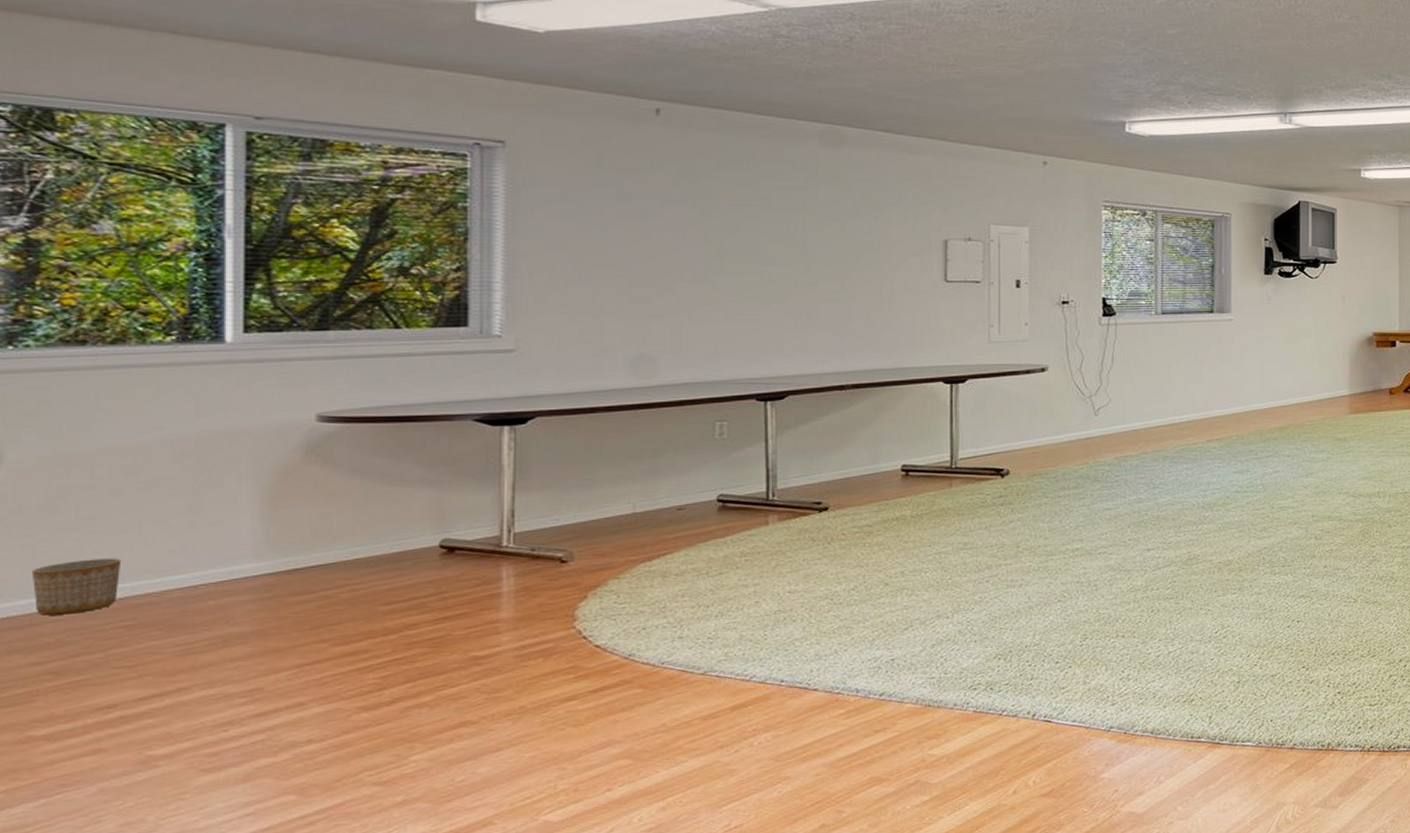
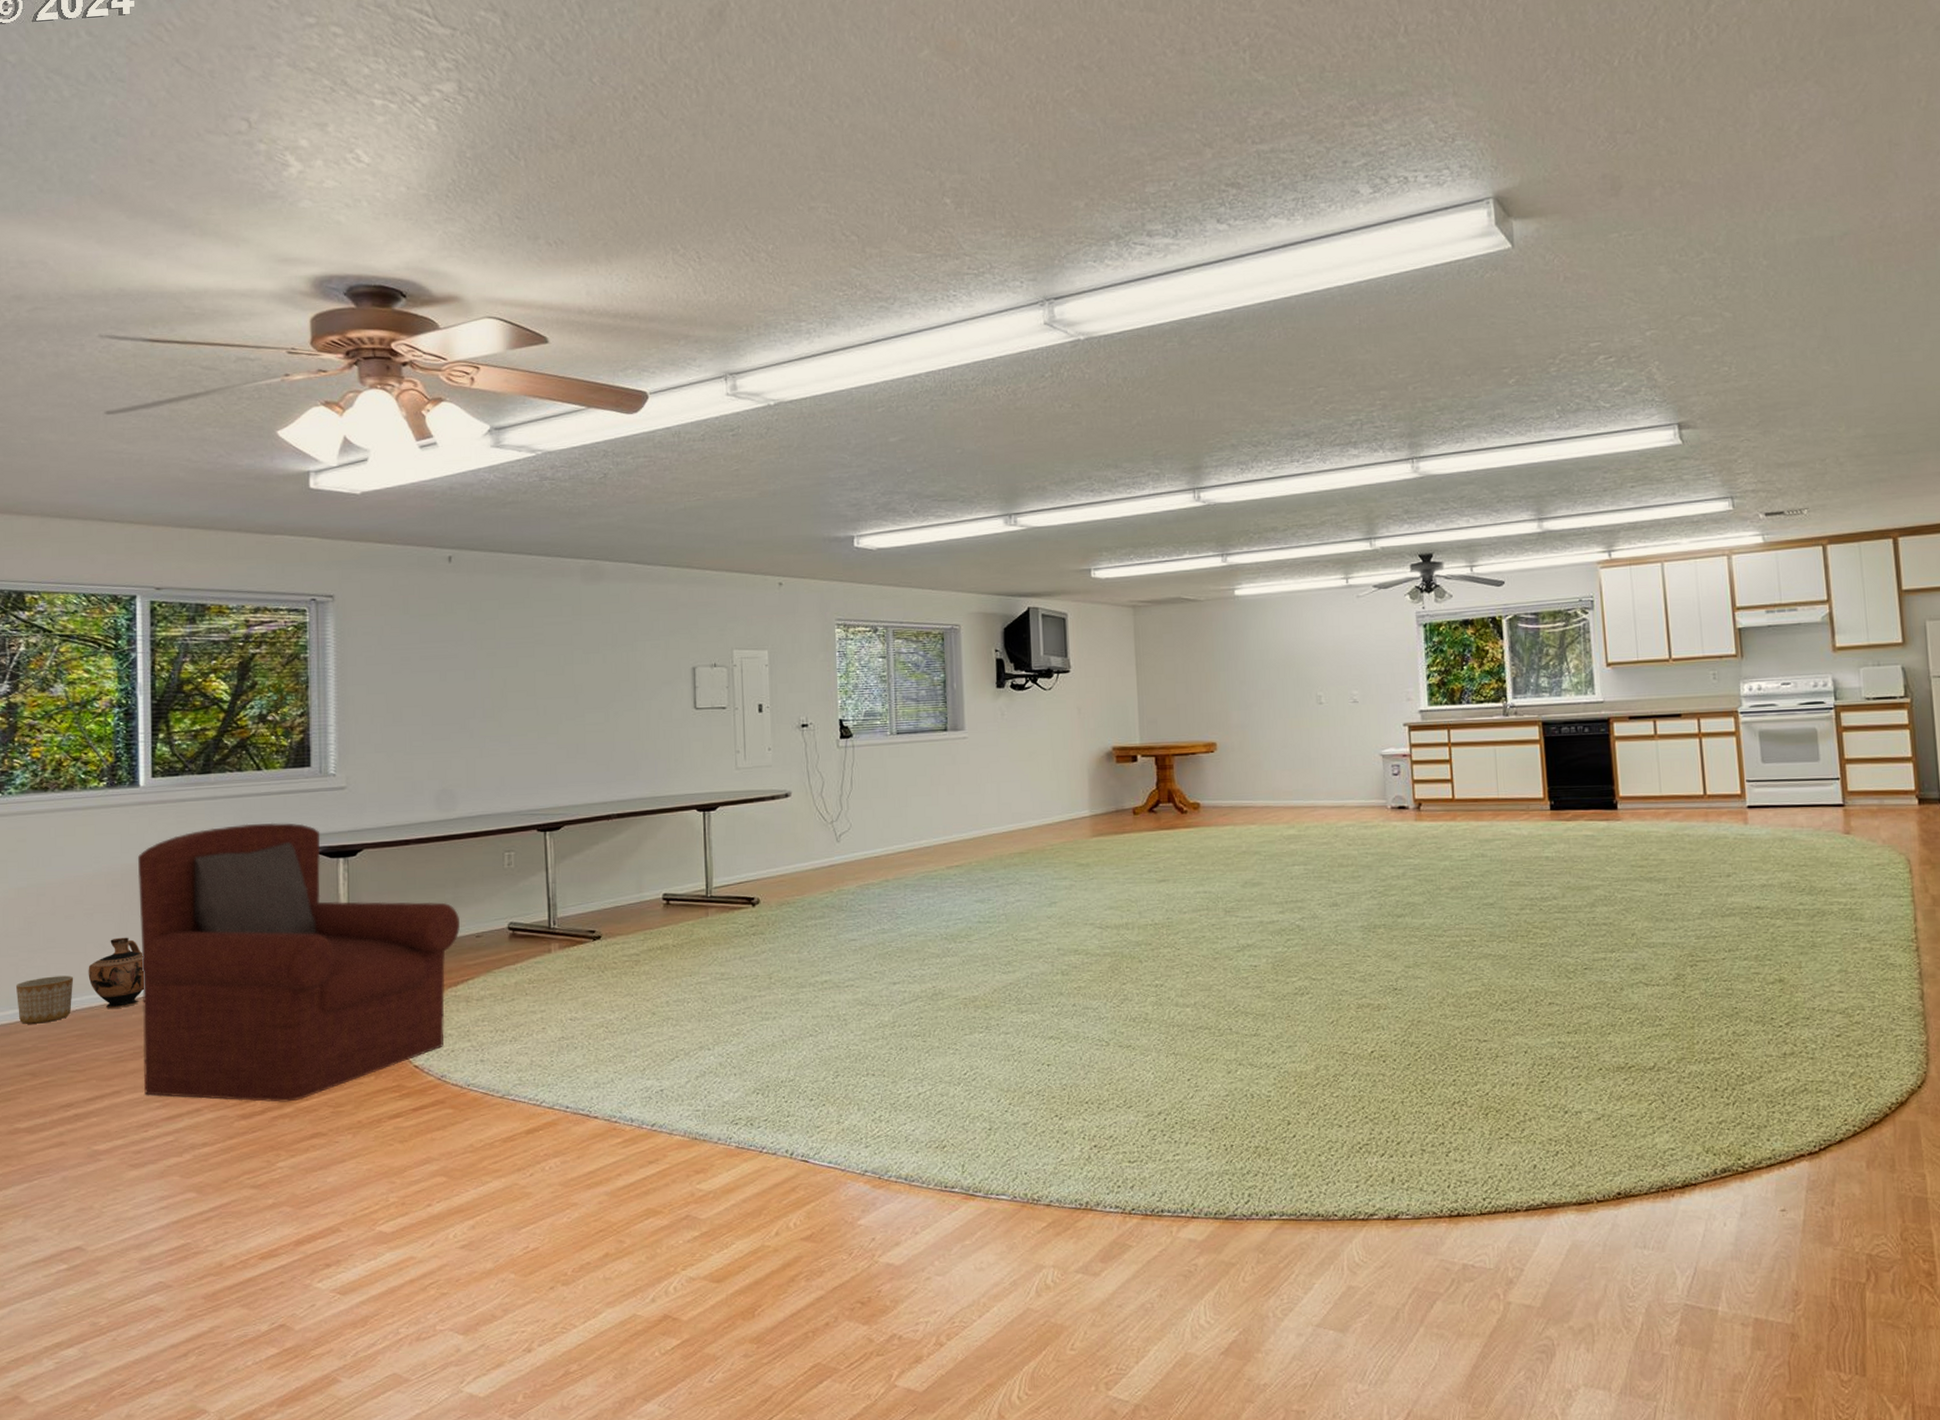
ceramic jug: none [143,513,226,596] -> present [88,937,144,1009]
armchair: none [220,386,657,692] -> present [137,822,460,1102]

